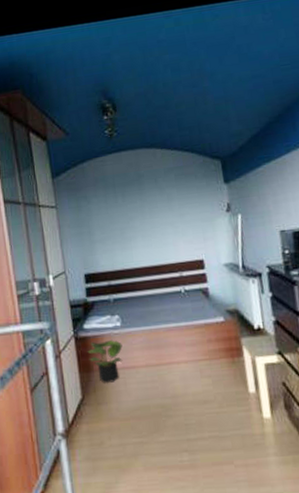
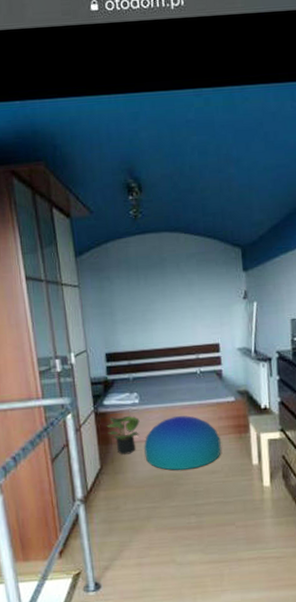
pouf: none [128,338,213,400] -> present [144,415,221,471]

